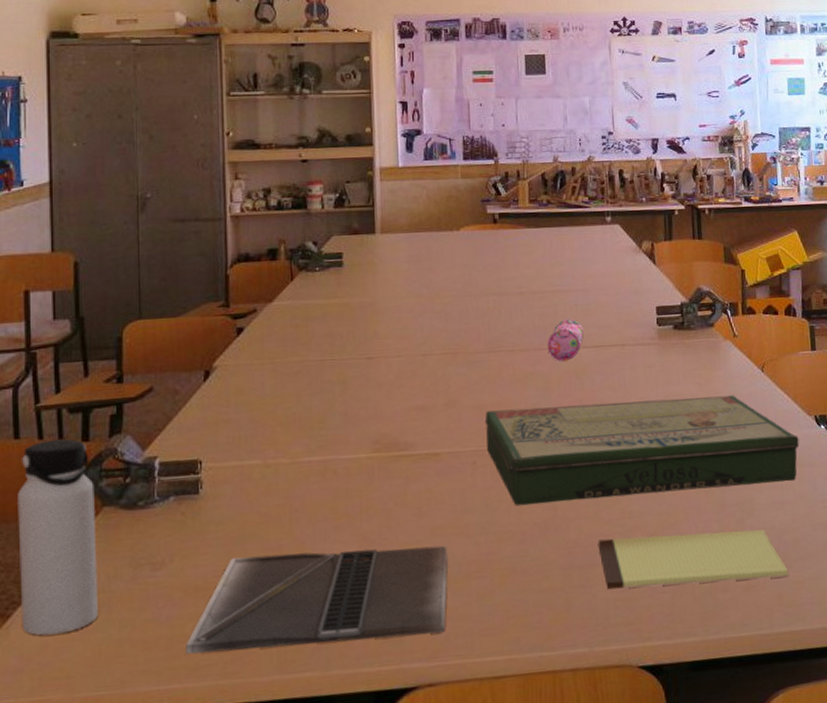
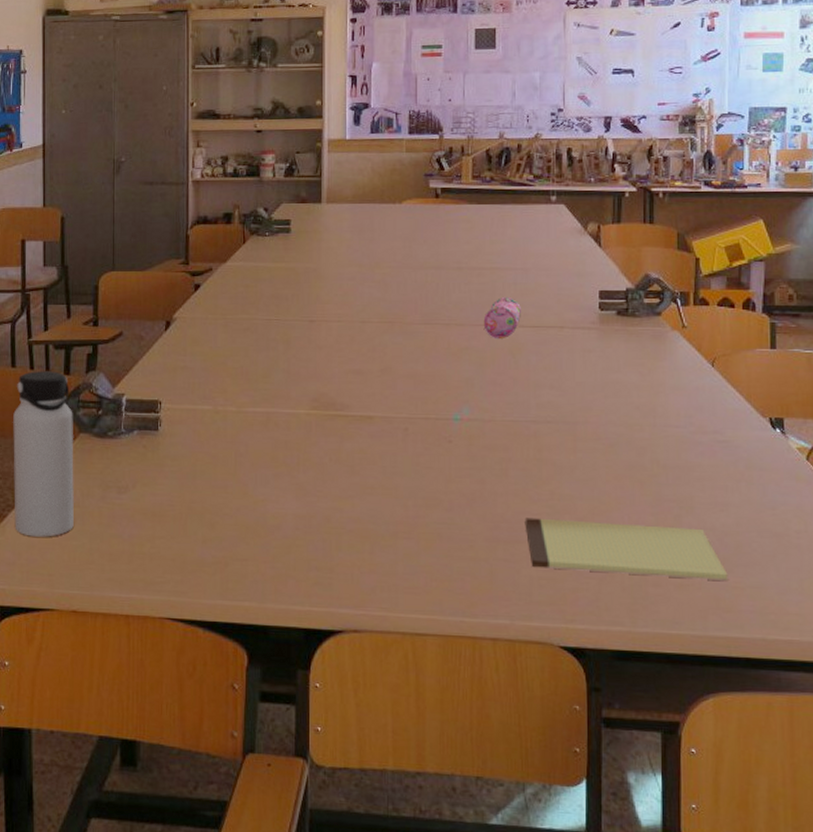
laptop: present [186,545,449,654] -> none [144,490,378,585]
board game: present [484,395,799,506] -> none [418,381,750,484]

